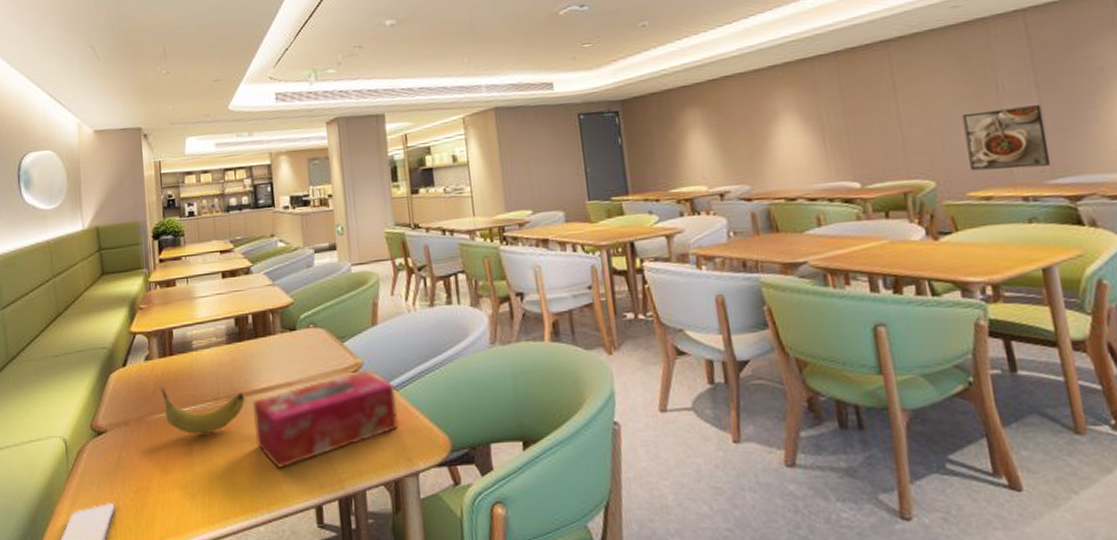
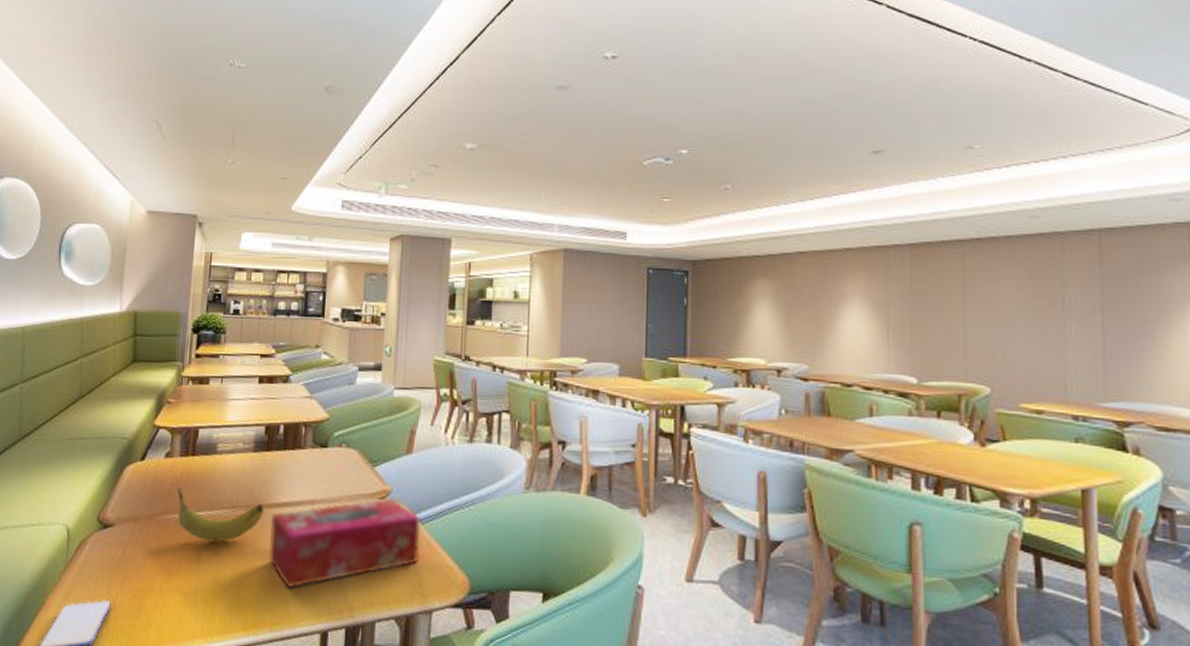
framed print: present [962,105,1051,171] -> none [1026,325,1105,388]

